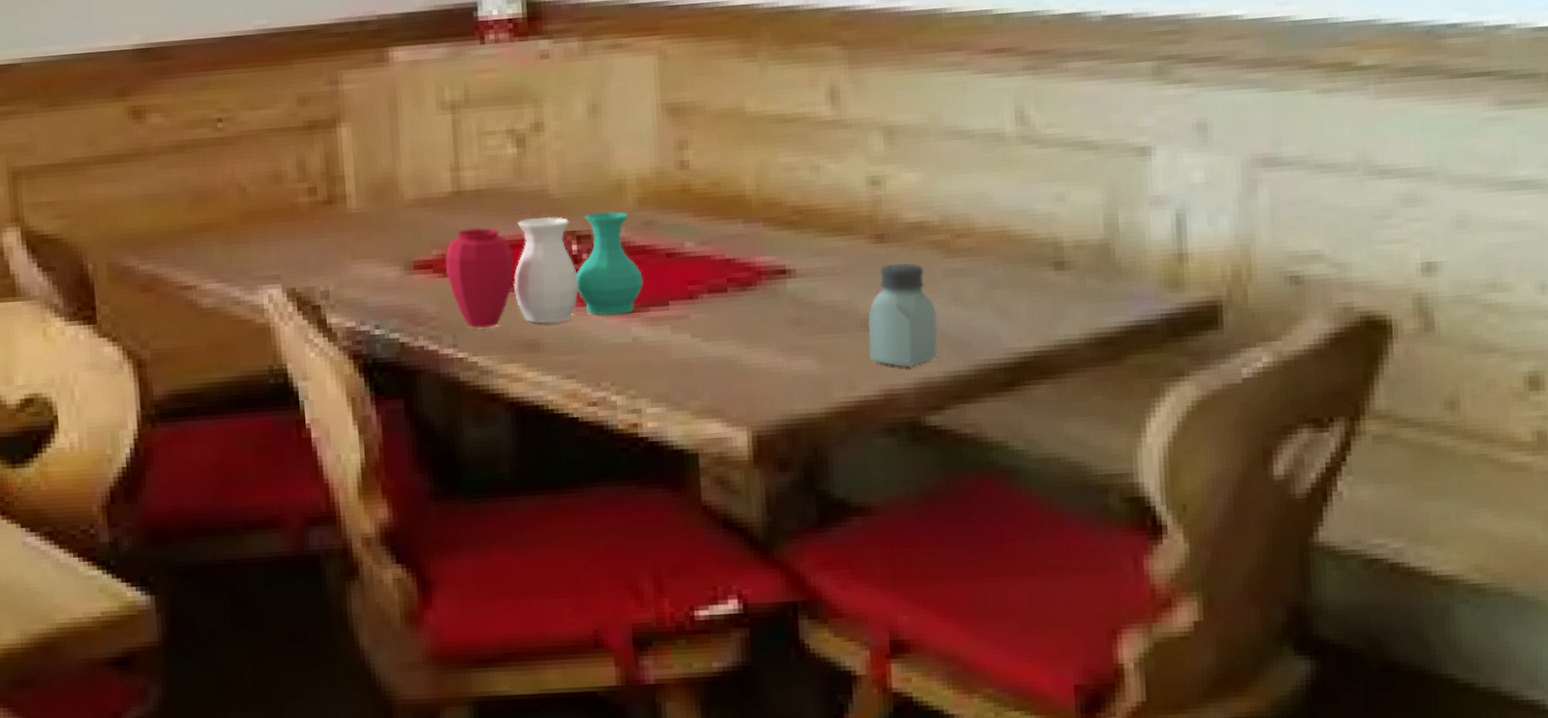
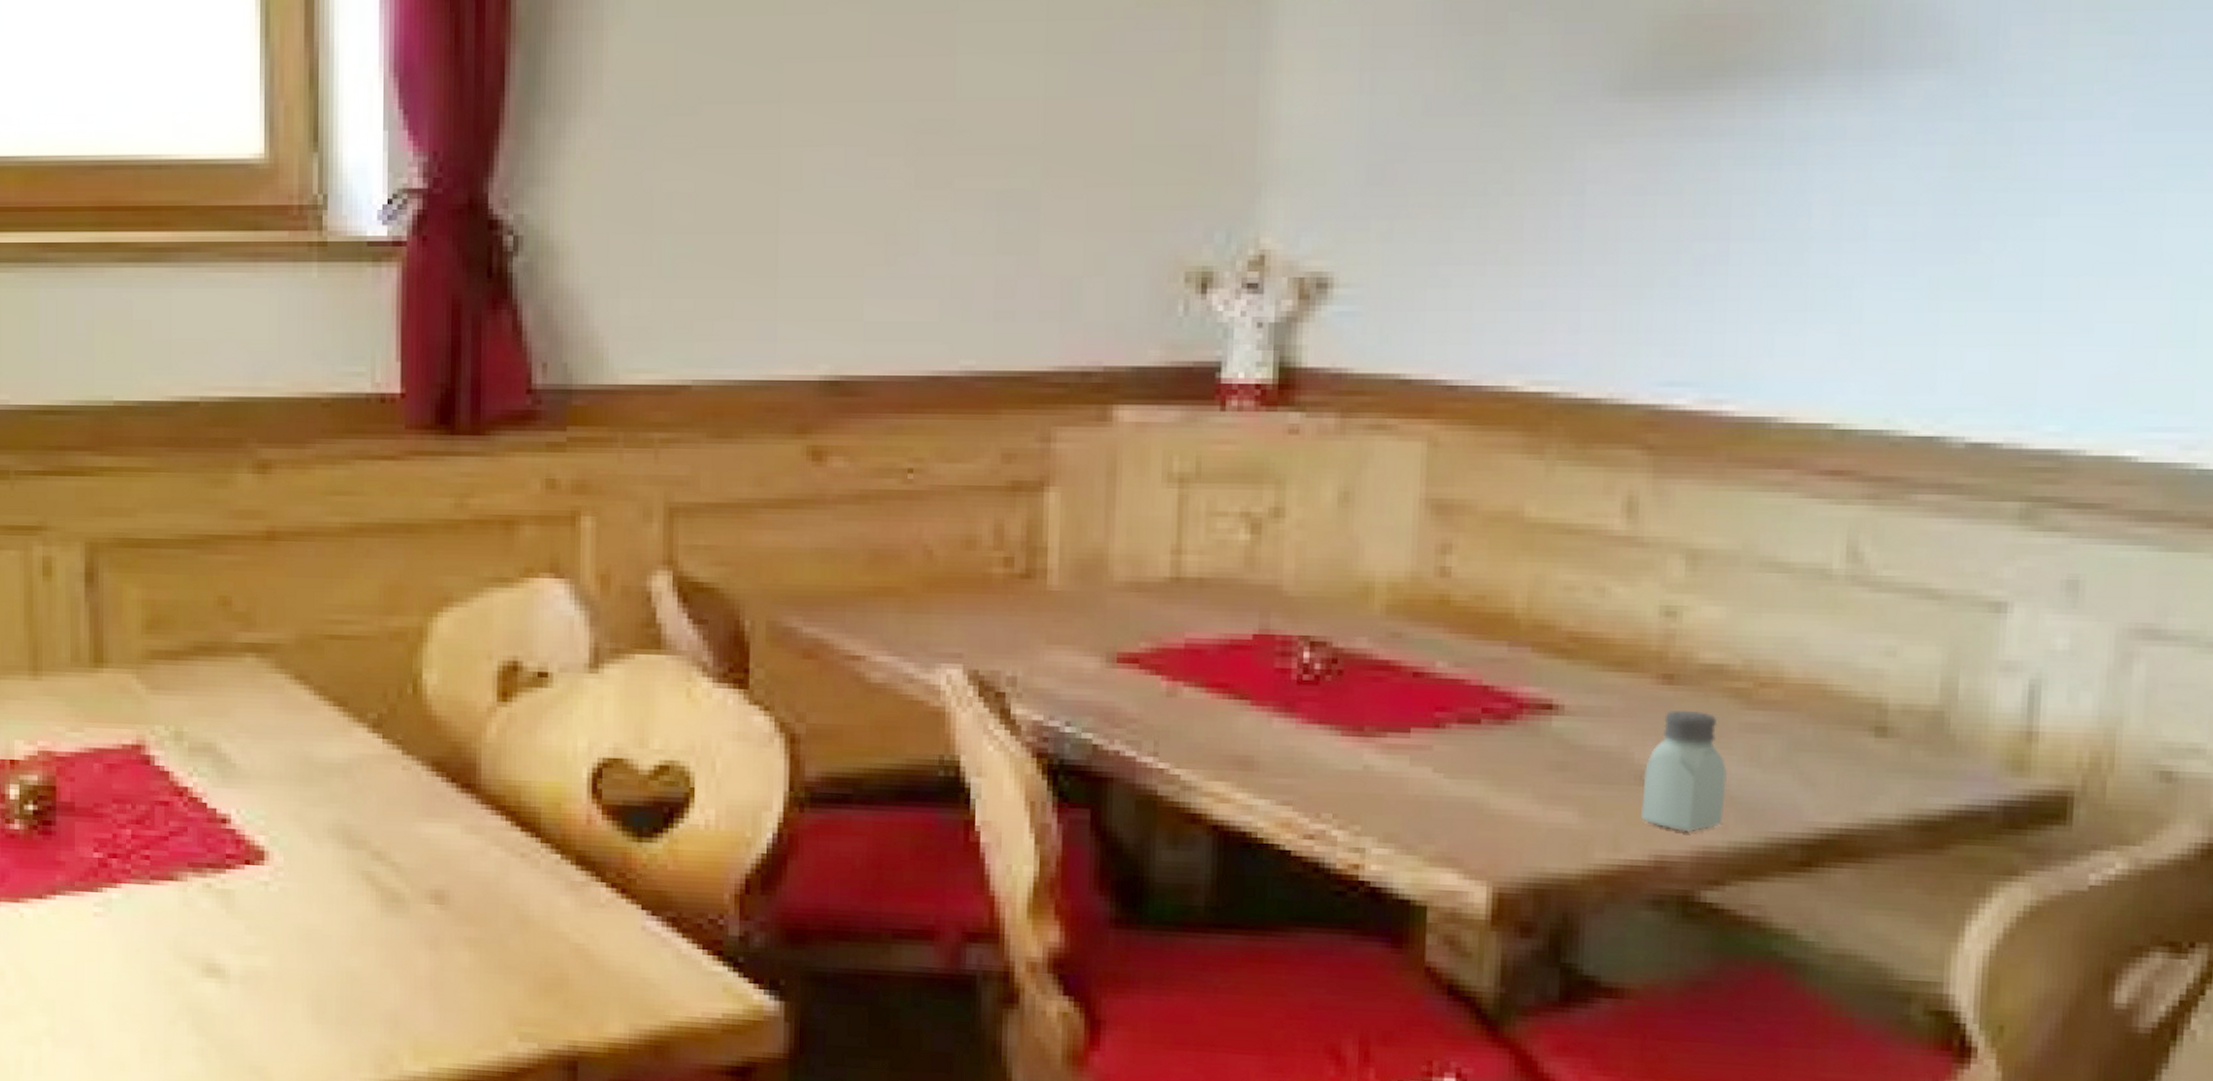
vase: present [445,211,643,328] -> none [1153,616,1383,740]

